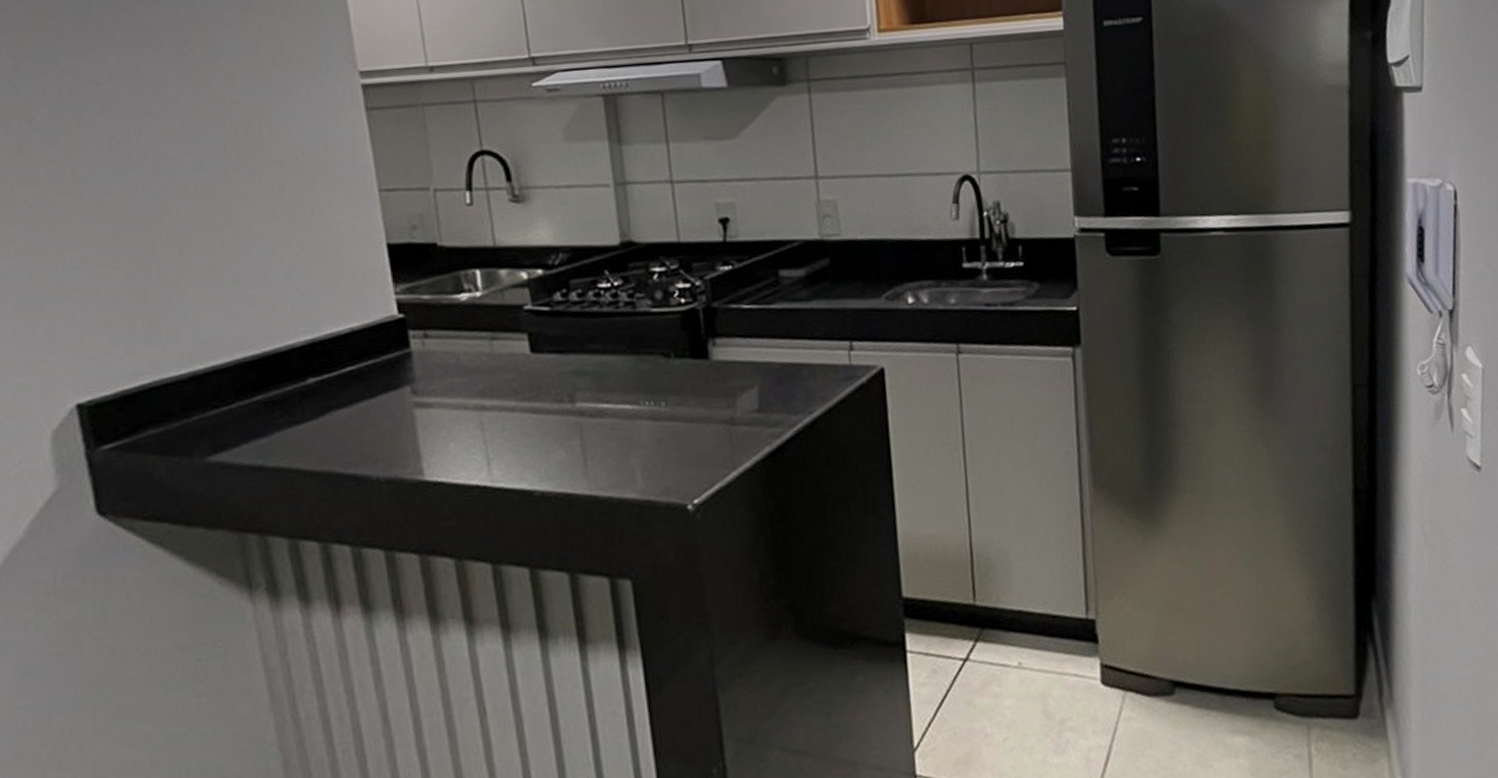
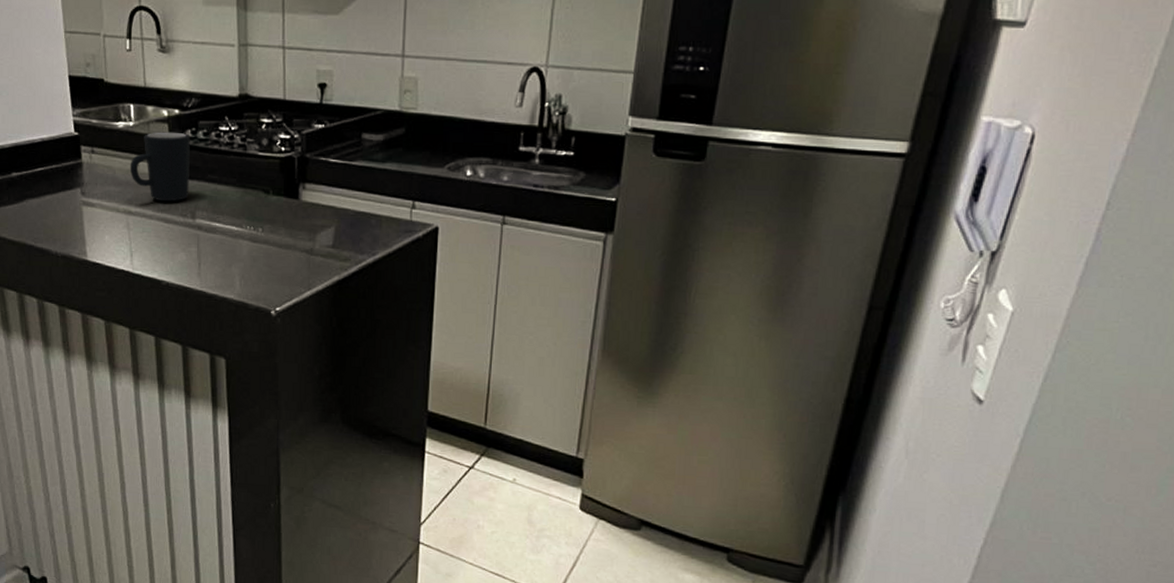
mug: none [479,297,564,387] -> present [129,132,190,202]

